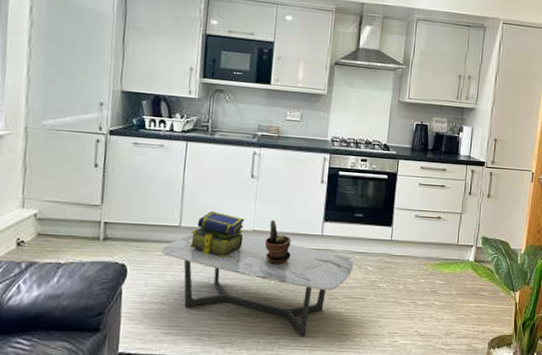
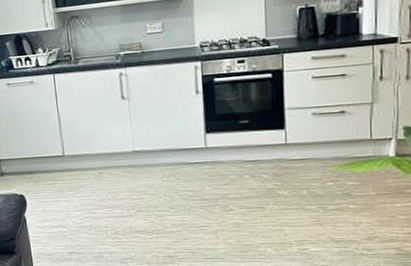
coffee table: present [161,233,354,337] -> none [51,156,246,250]
stack of books: present [189,211,245,259] -> none [74,137,126,181]
potted plant: present [264,219,291,265] -> none [146,137,176,182]

